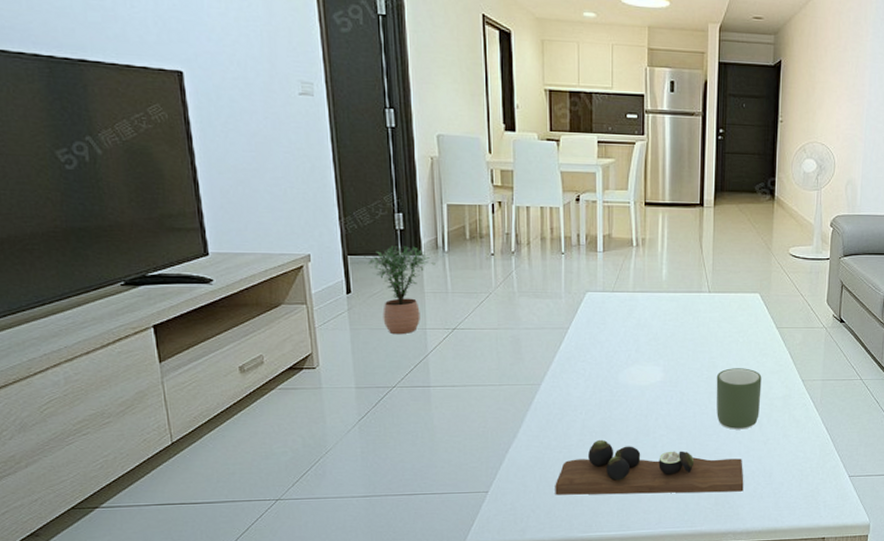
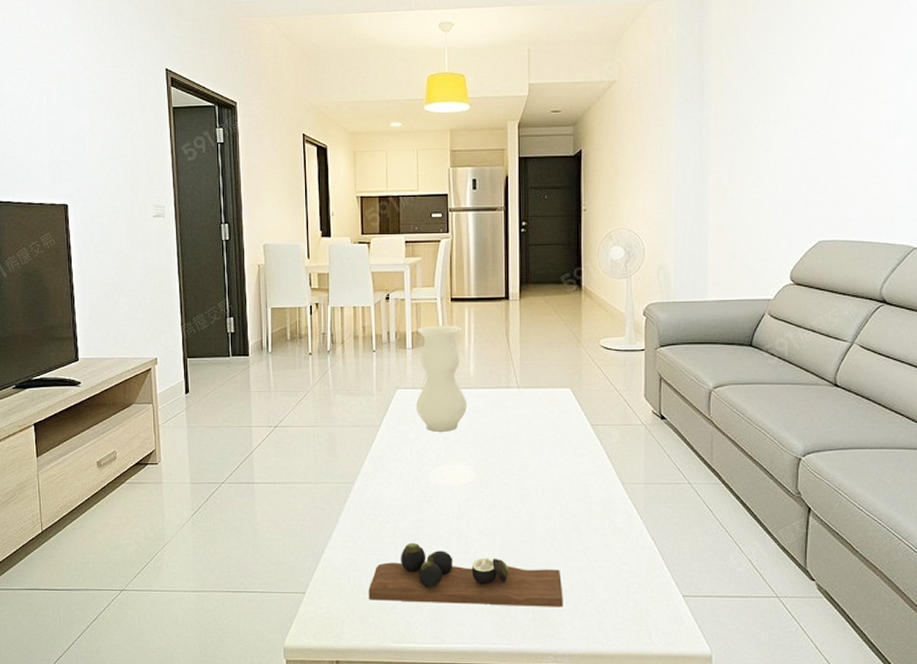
potted plant: present [364,246,437,335] -> none [201,348,262,432]
vase: none [607,229,659,334] -> present [416,325,468,432]
mug: present [716,368,762,430] -> none [529,469,578,537]

